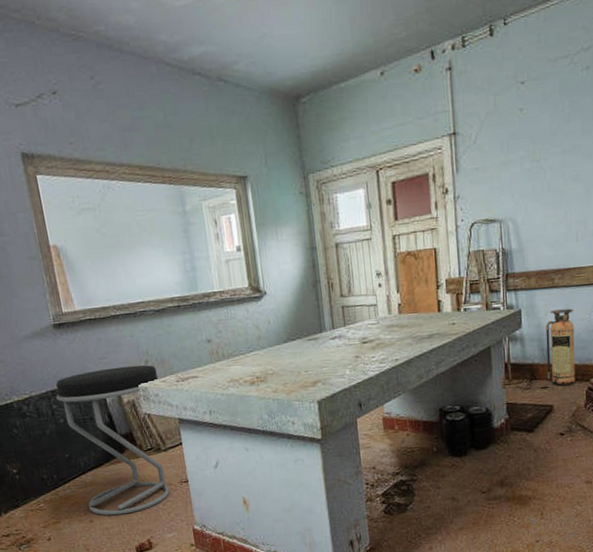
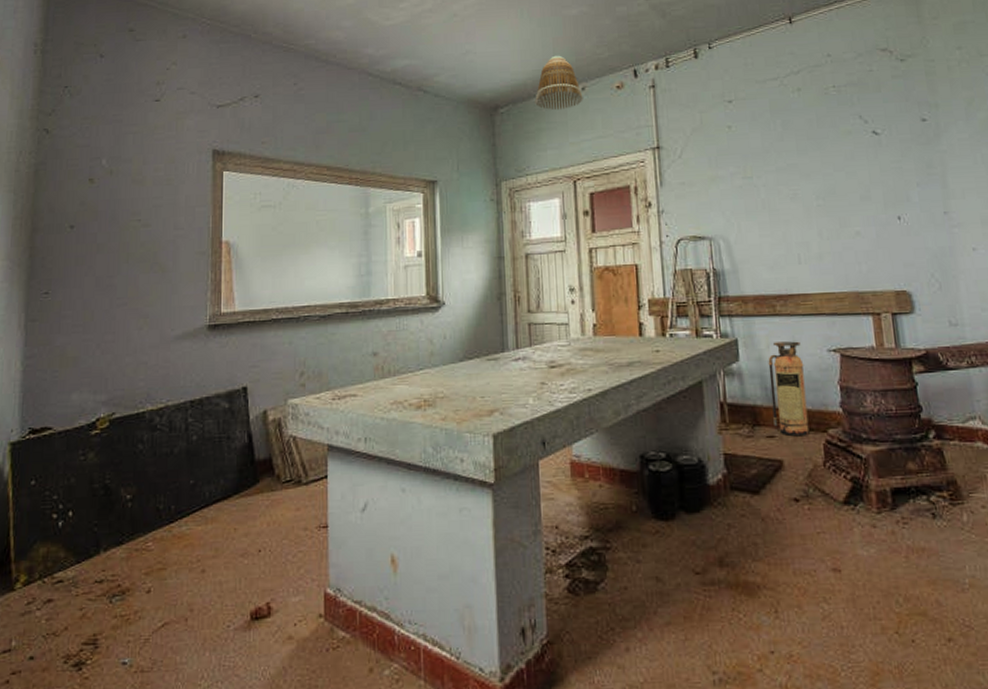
stool: present [56,365,169,516] -> none [194,377,314,566]
lamp shade: none [335,36,383,98] -> present [535,55,583,110]

